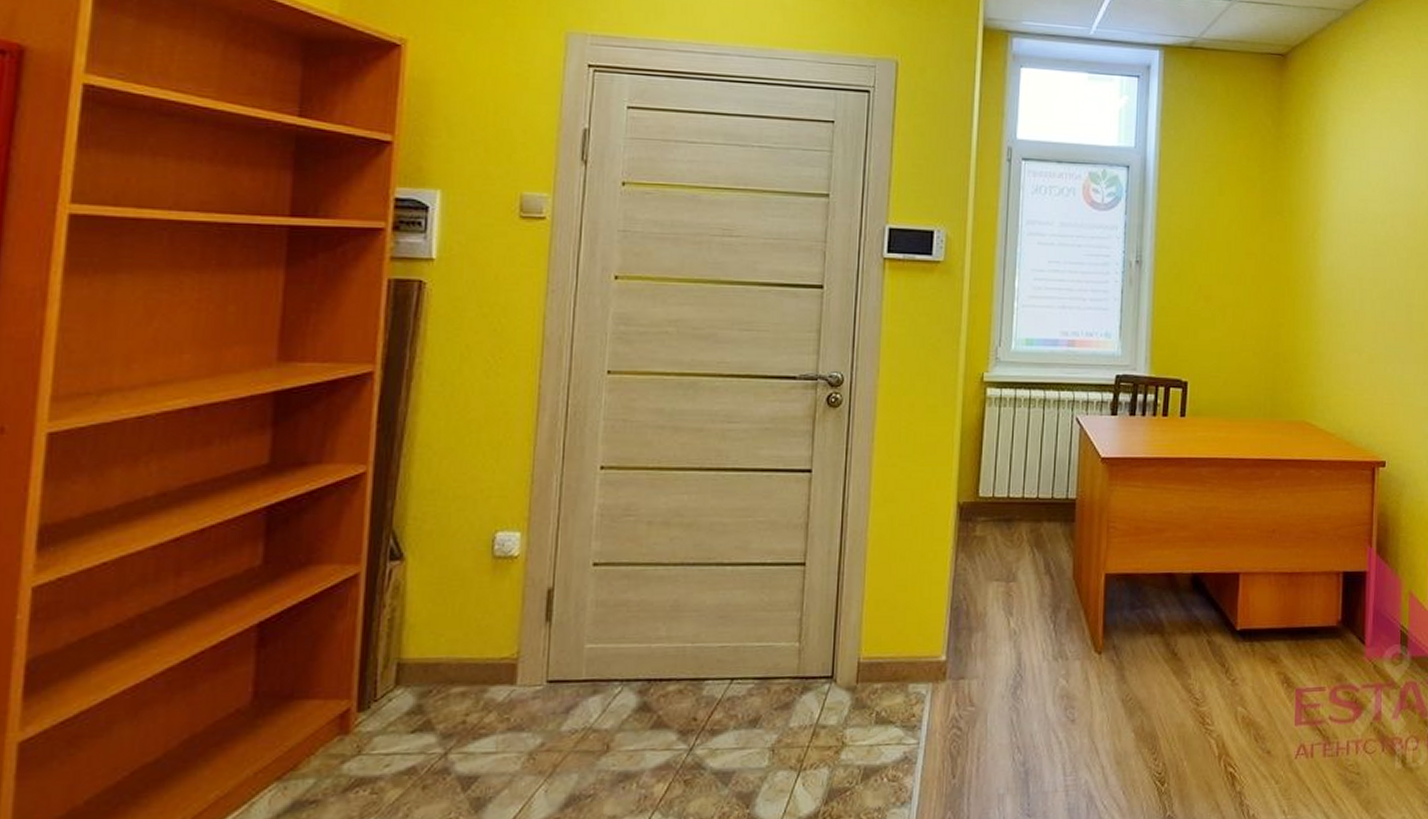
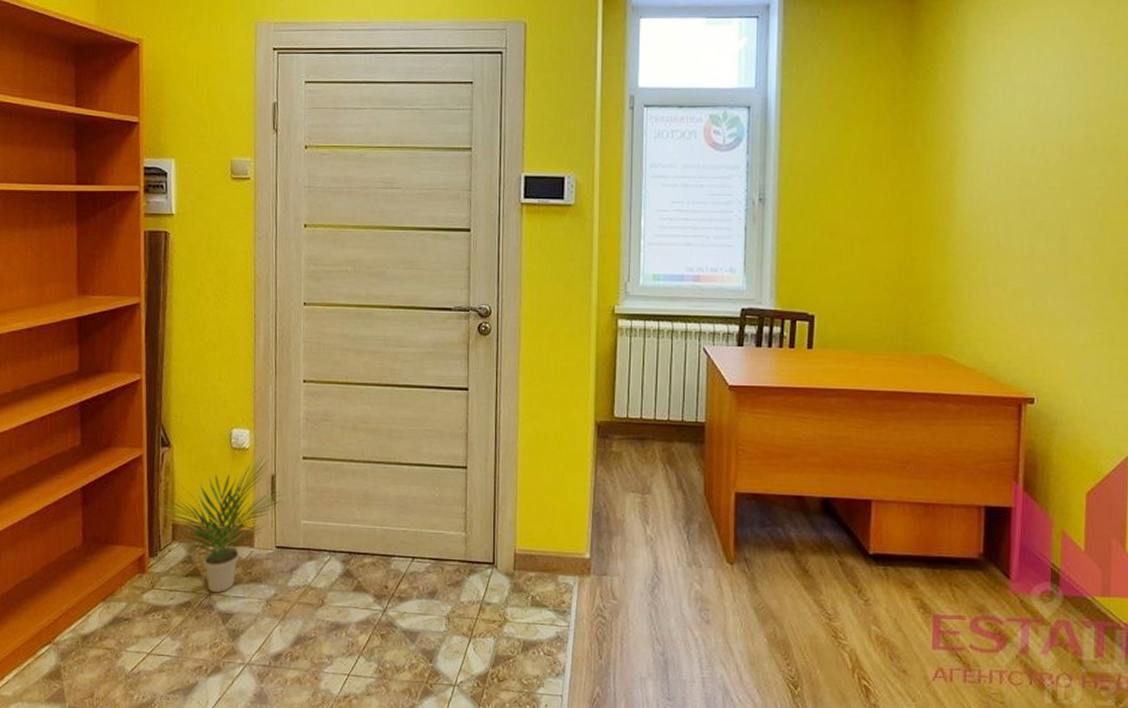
potted plant: none [383,564,562,750] -> present [162,456,283,592]

